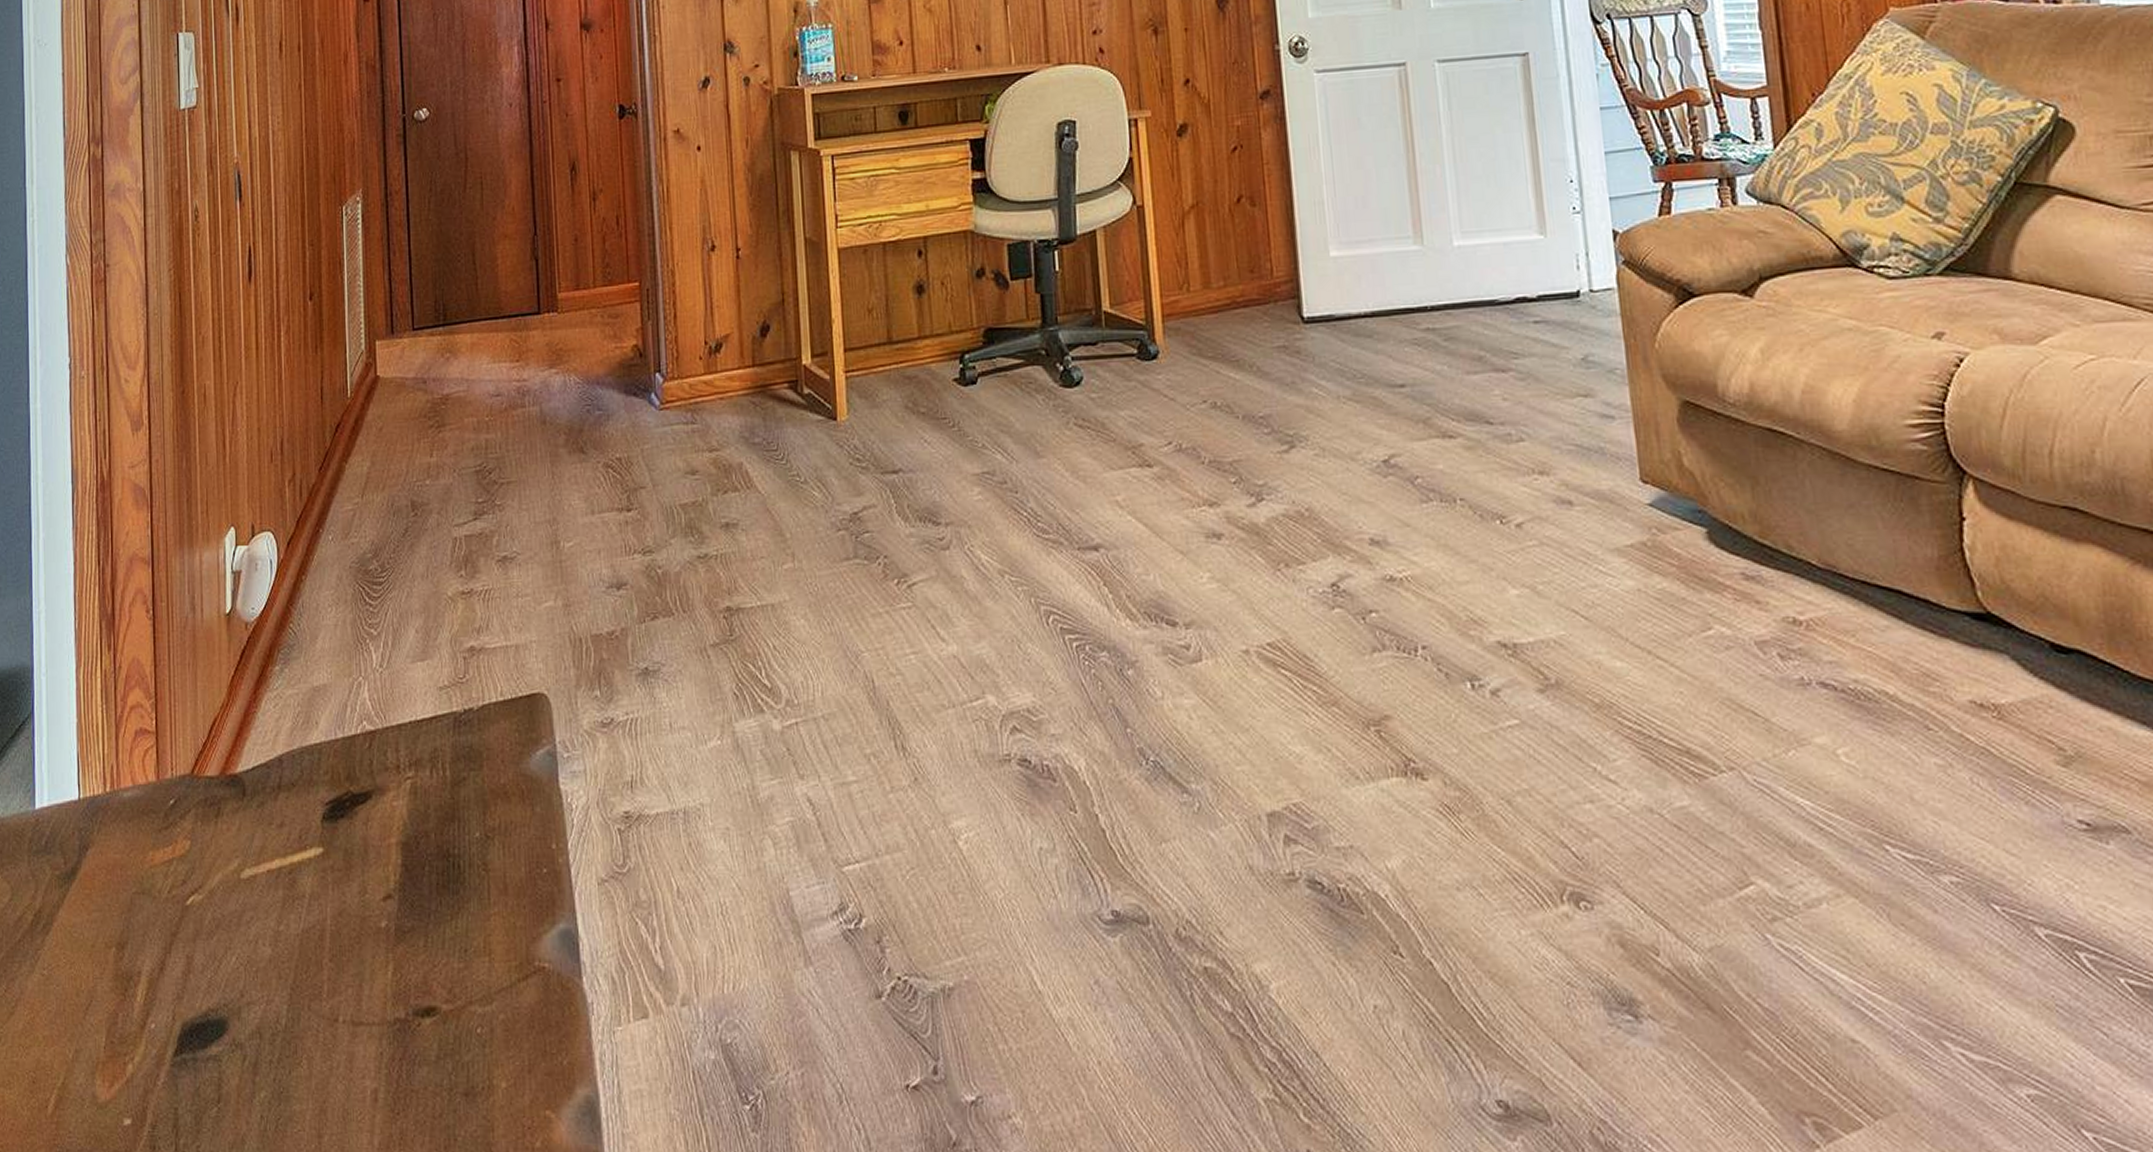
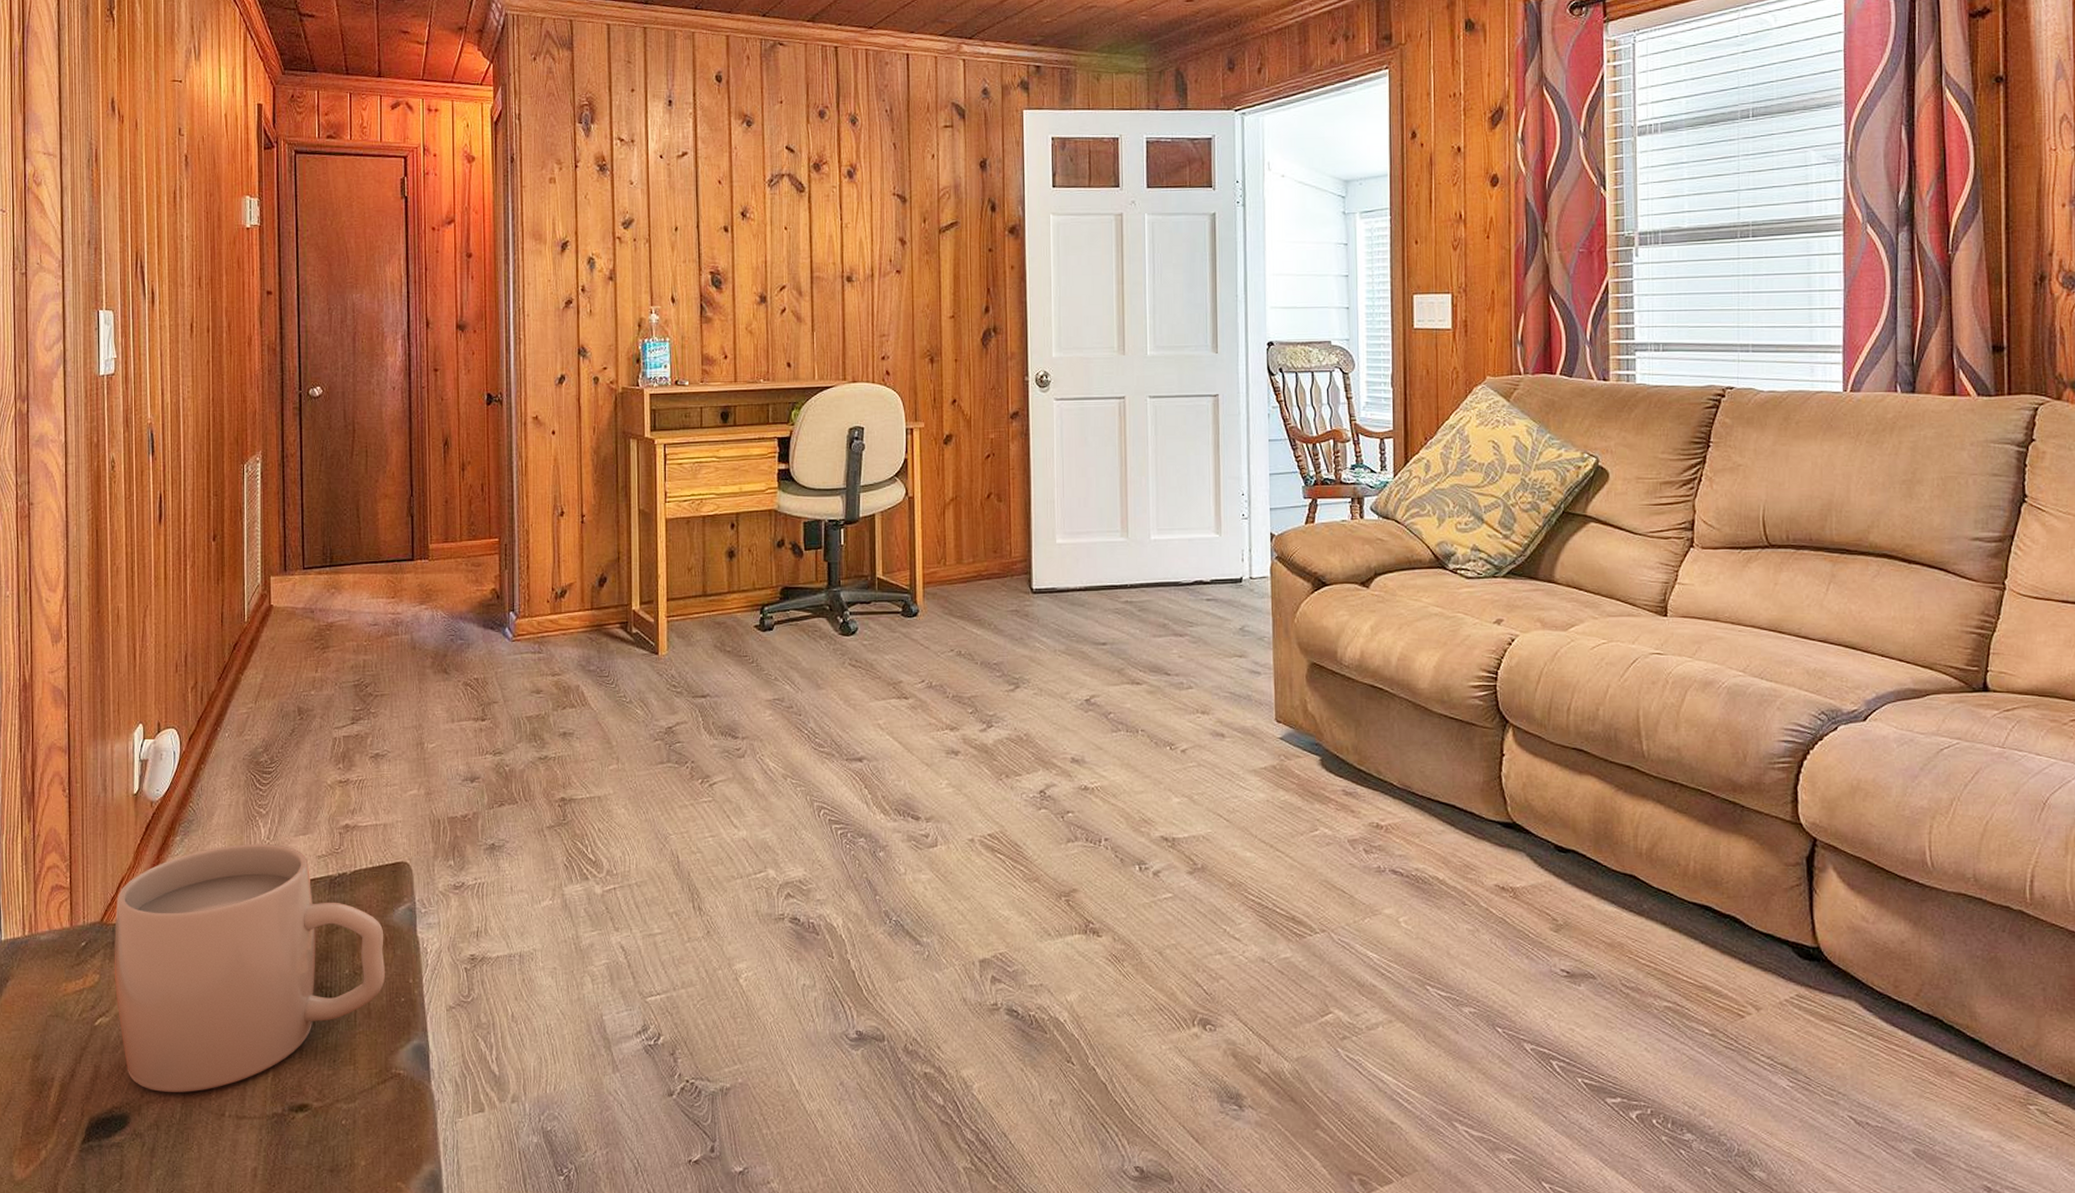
mug: none [206,673,523,991] -> present [114,844,385,1092]

